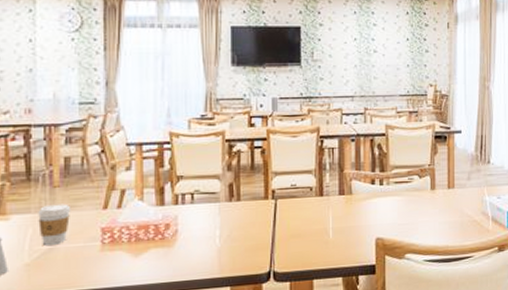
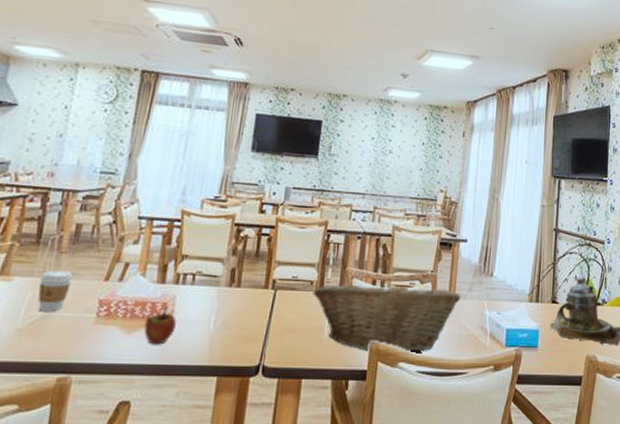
apple: none [151,226,182,264] -> present [143,306,176,345]
fruit basket: none [313,177,459,247] -> present [313,279,460,352]

